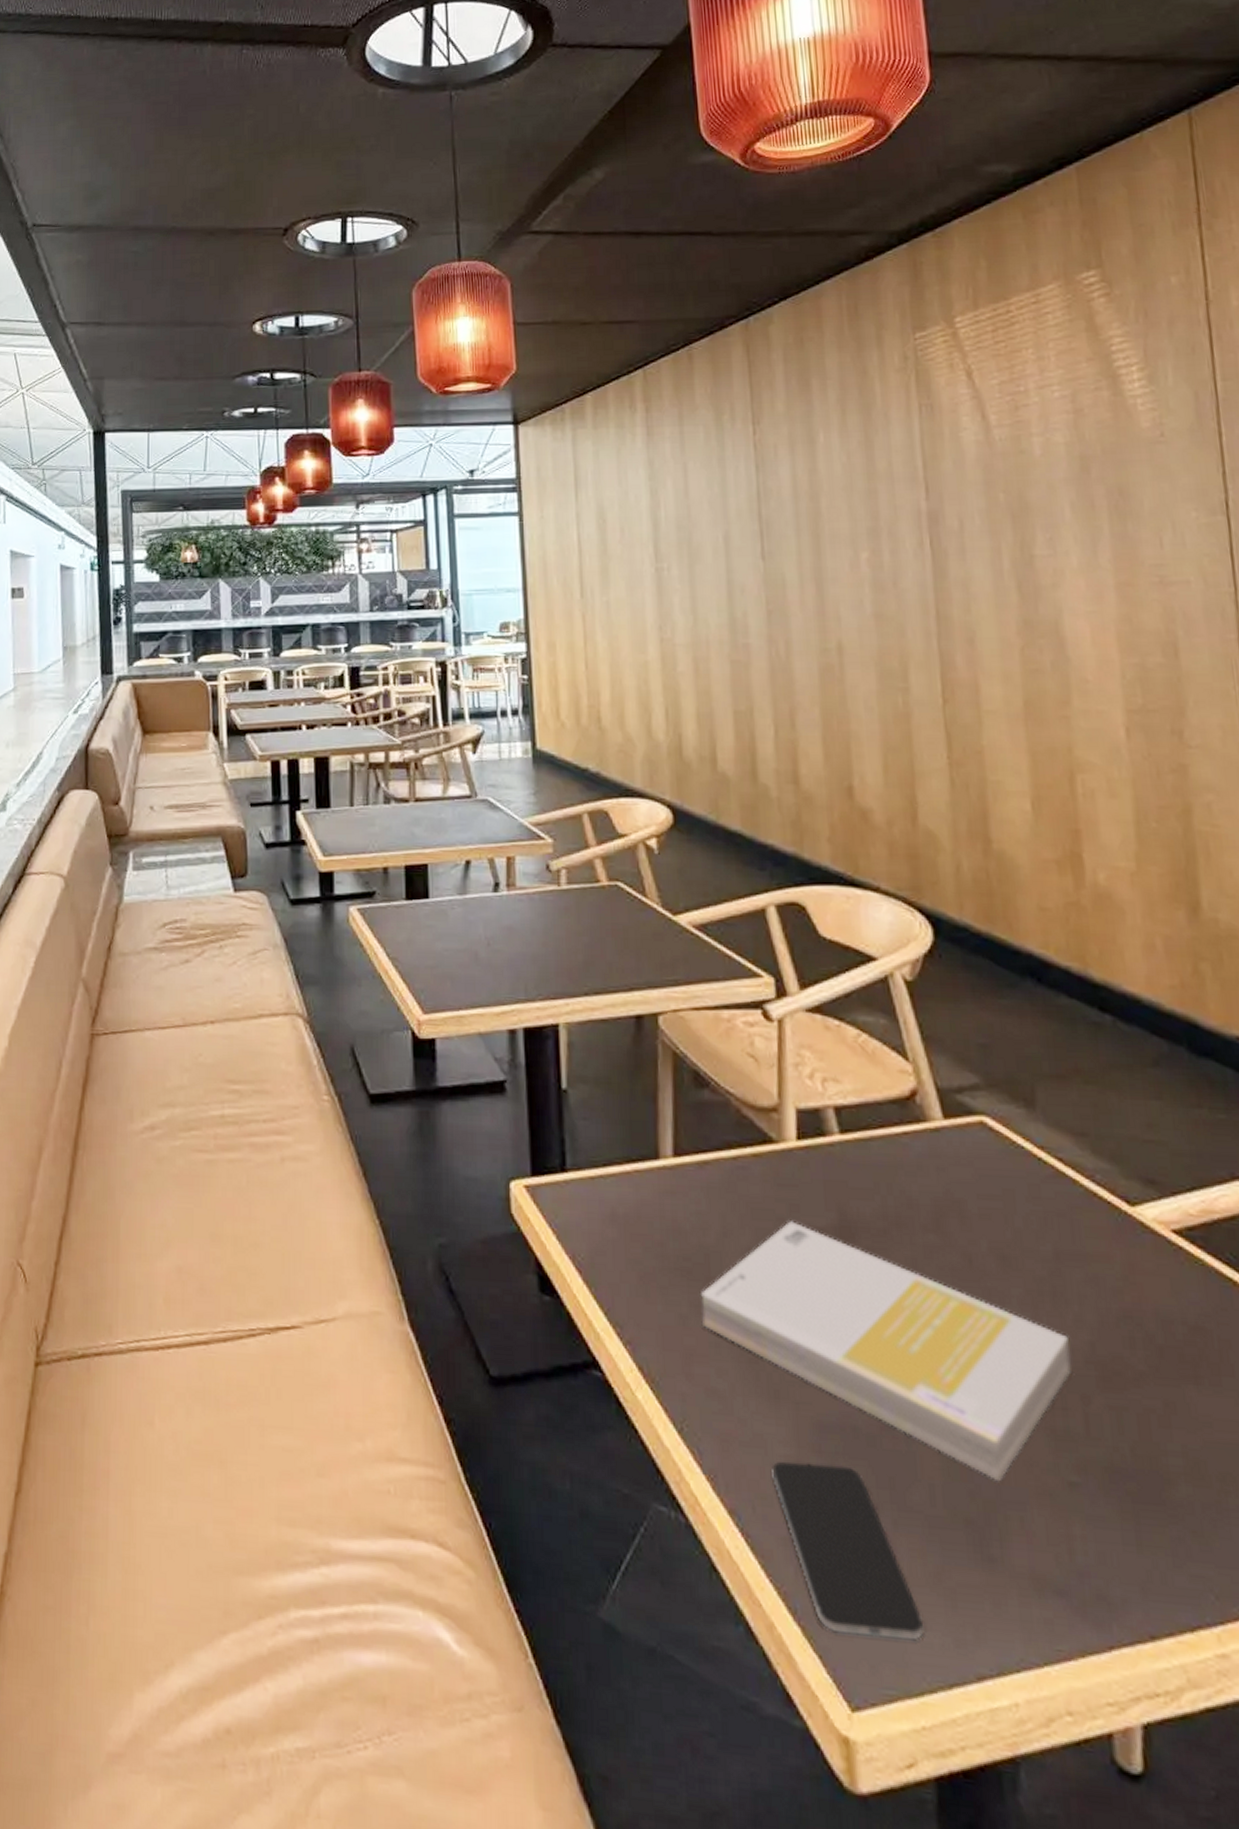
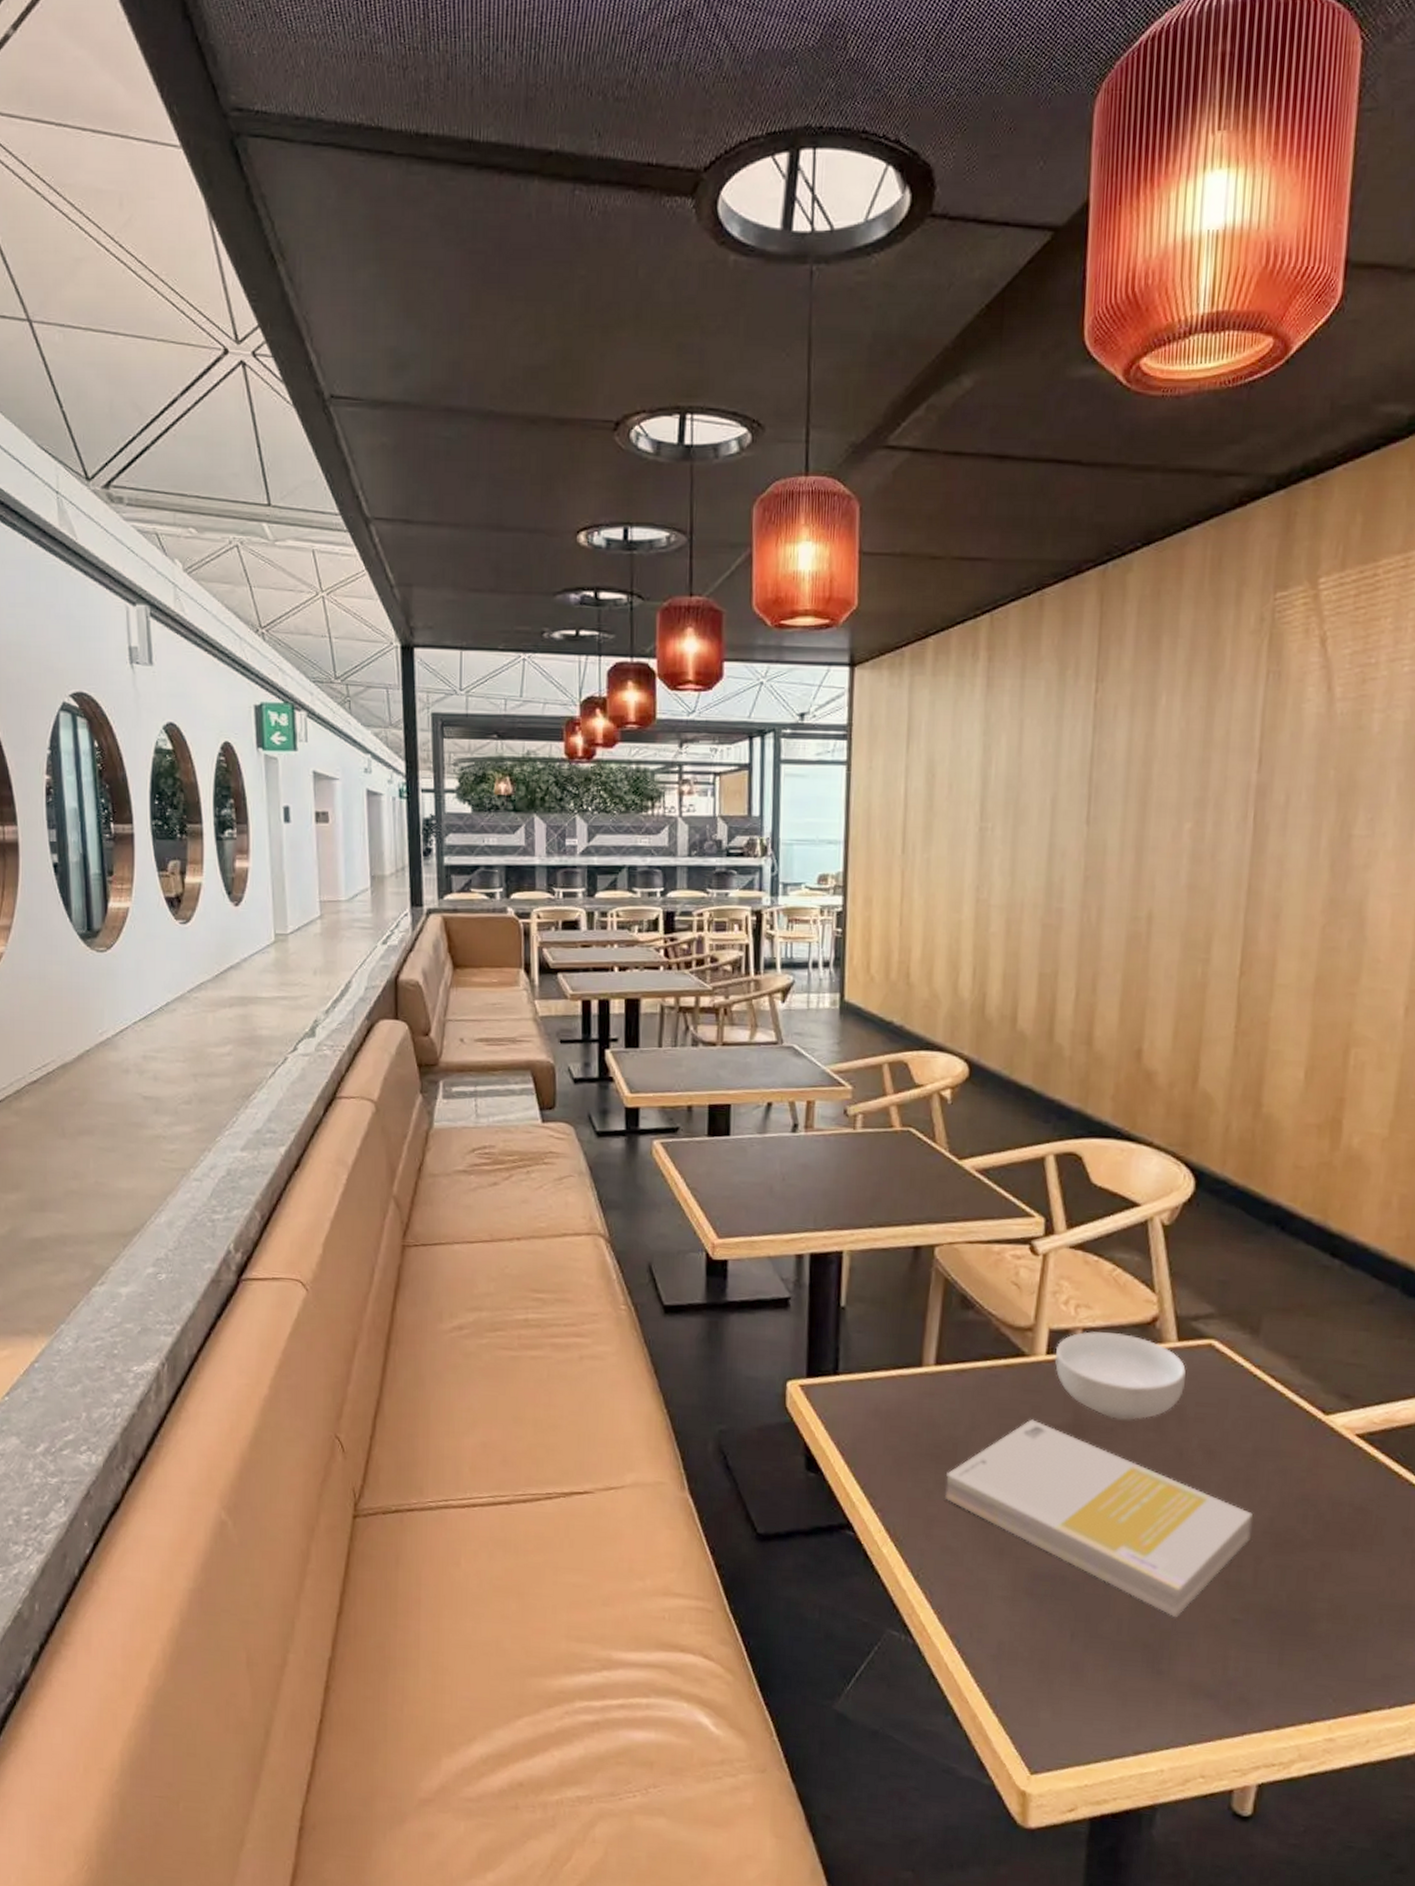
smartphone: present [772,1461,924,1639] -> none [989,1600,1098,1726]
cereal bowl: none [807,1110,961,1219] -> present [1054,1331,1186,1420]

